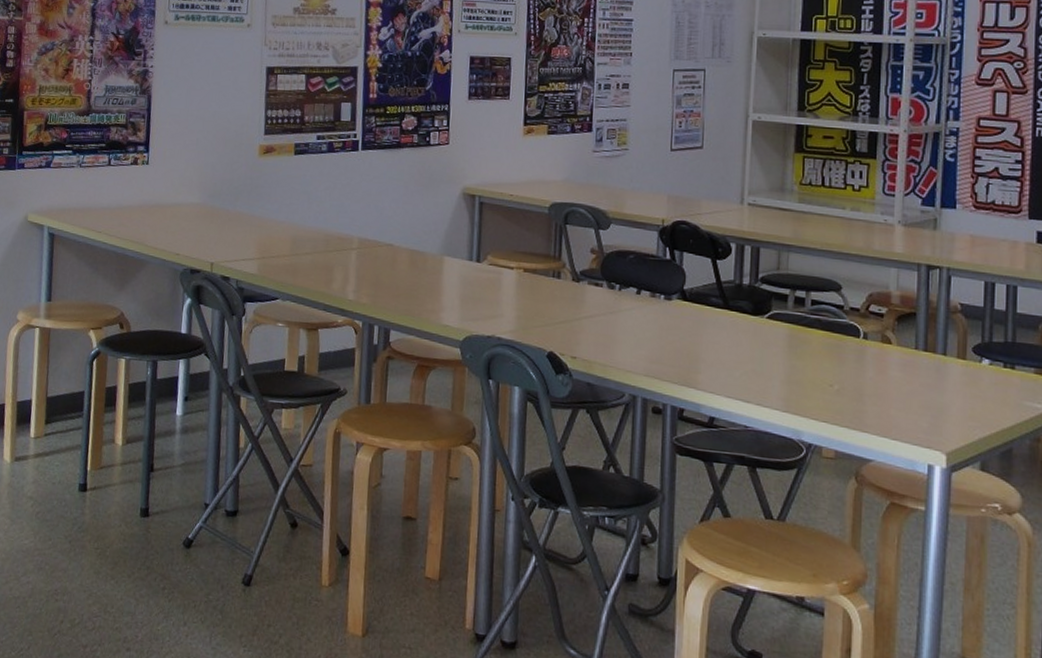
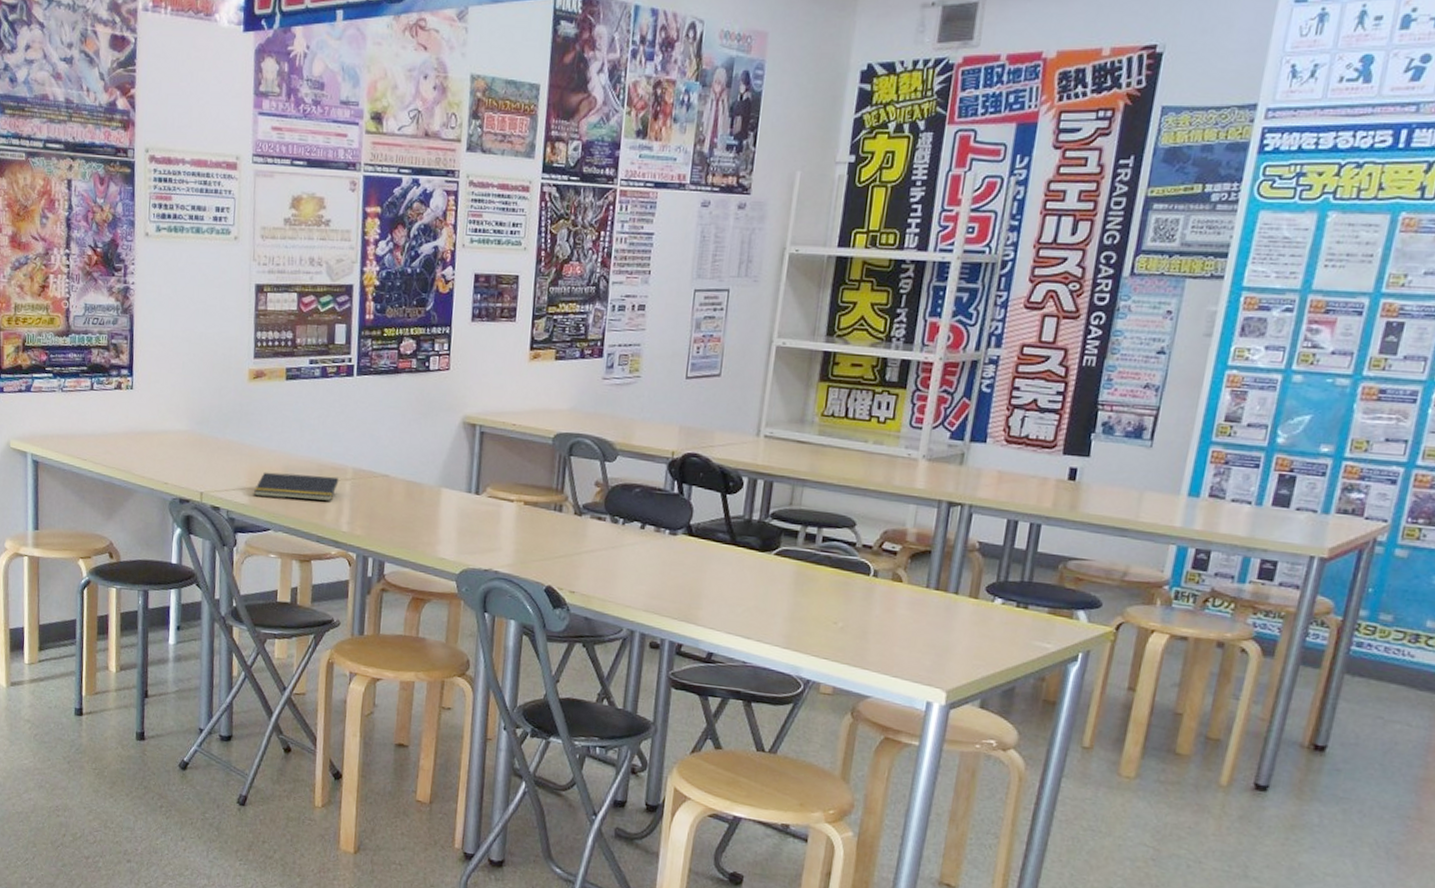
notepad: none [263,242,346,270] -> present [254,472,339,501]

